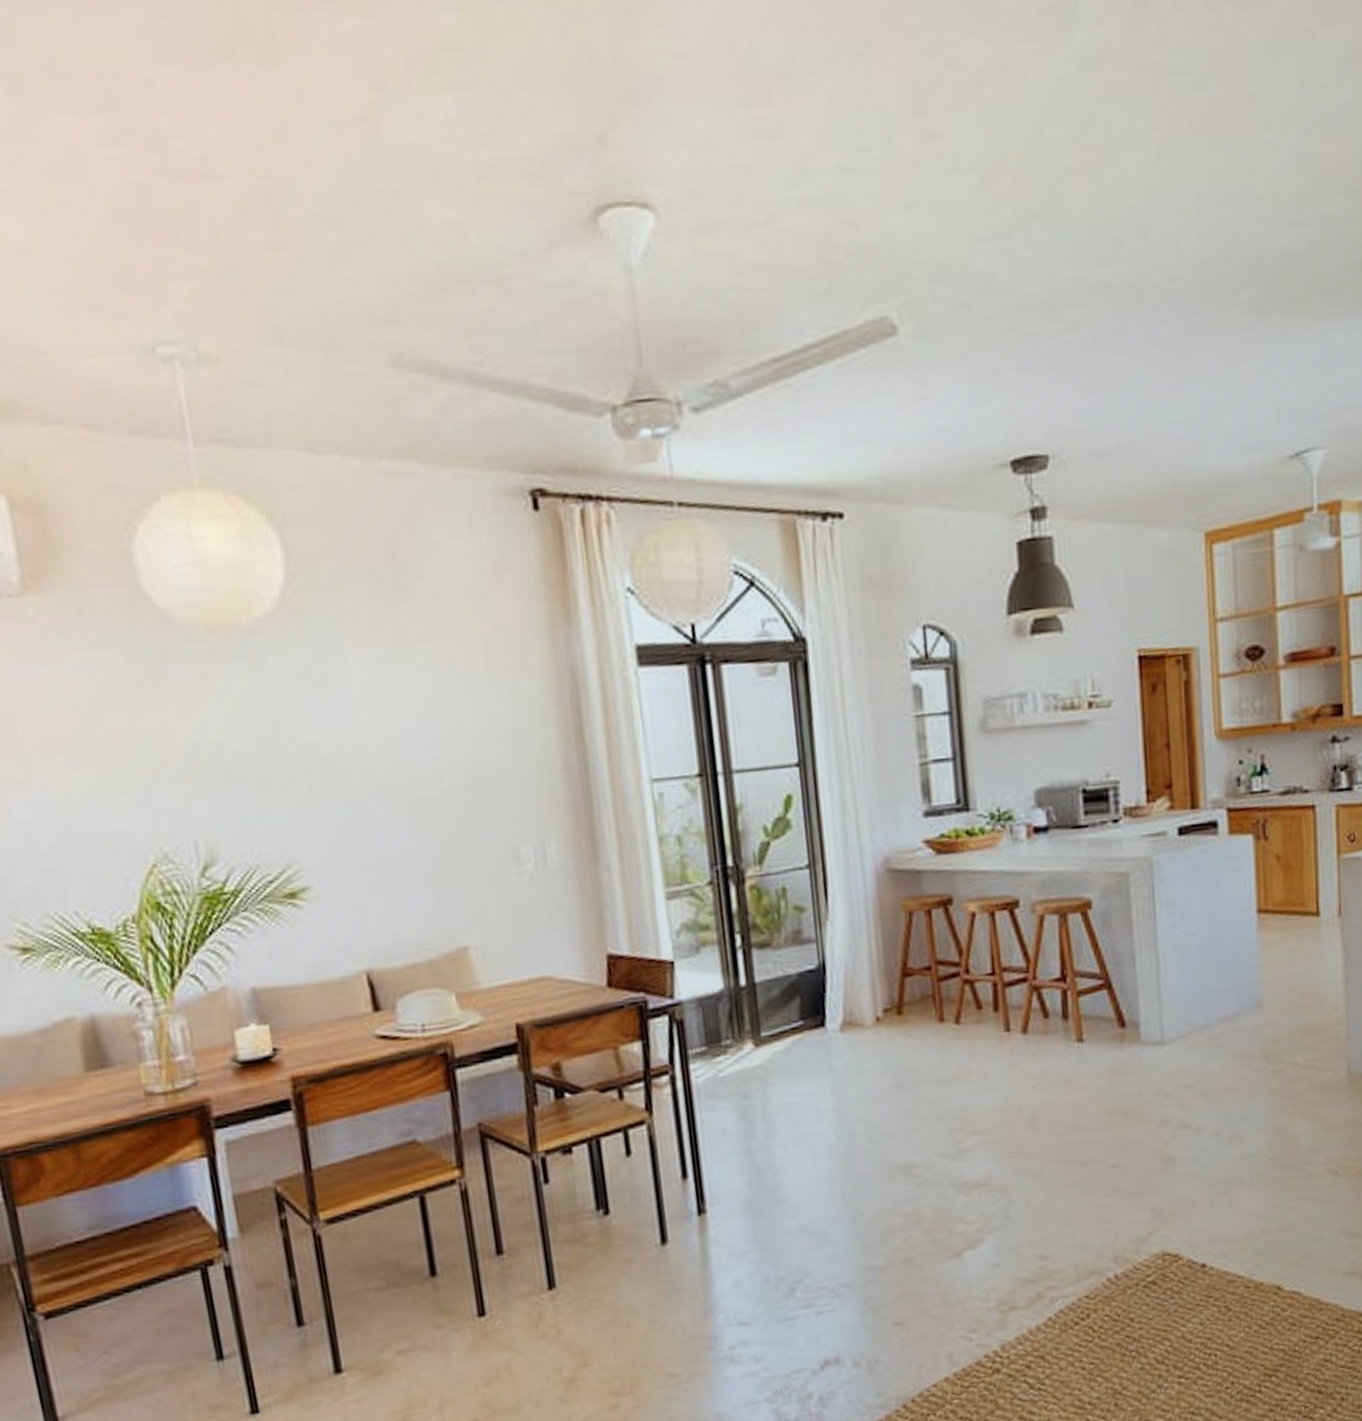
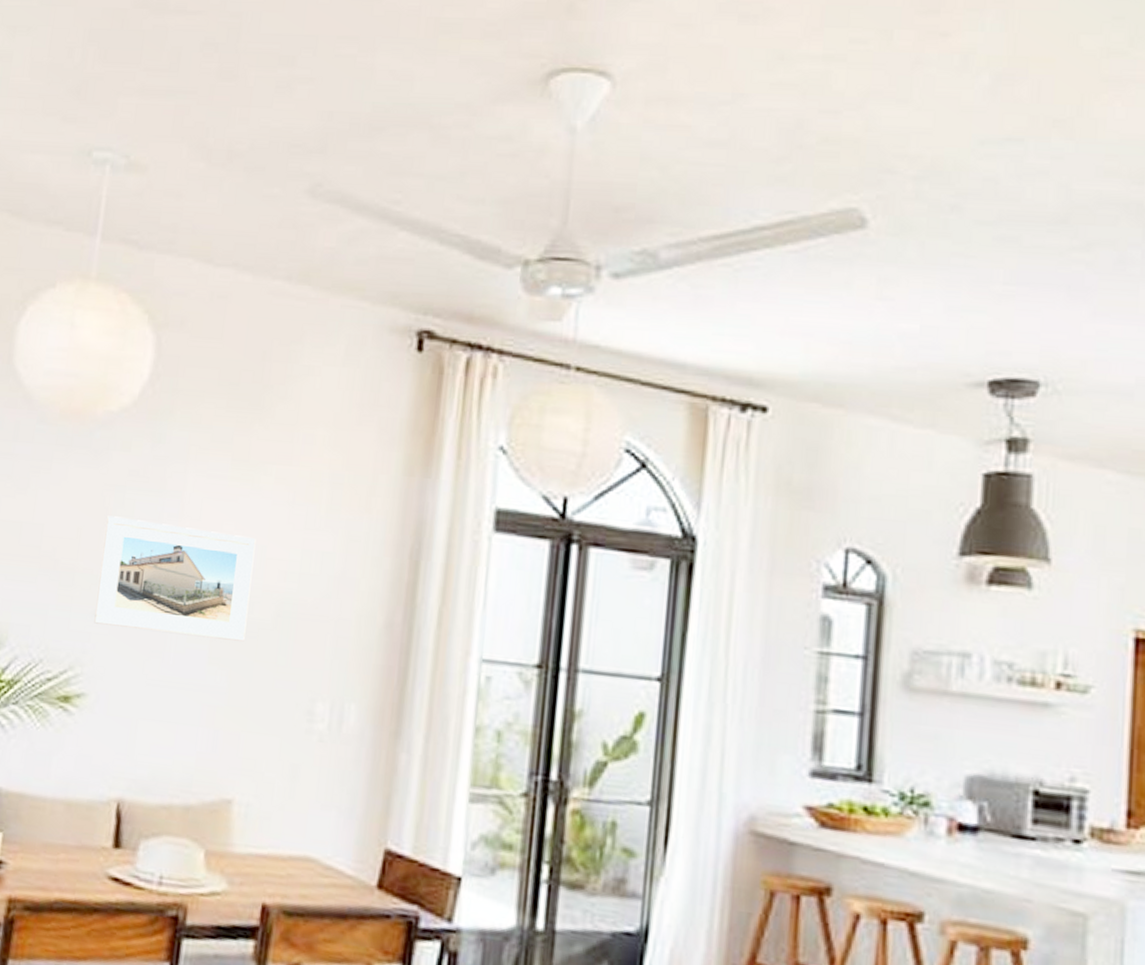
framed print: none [281,713,443,822] -> present [94,516,256,642]

